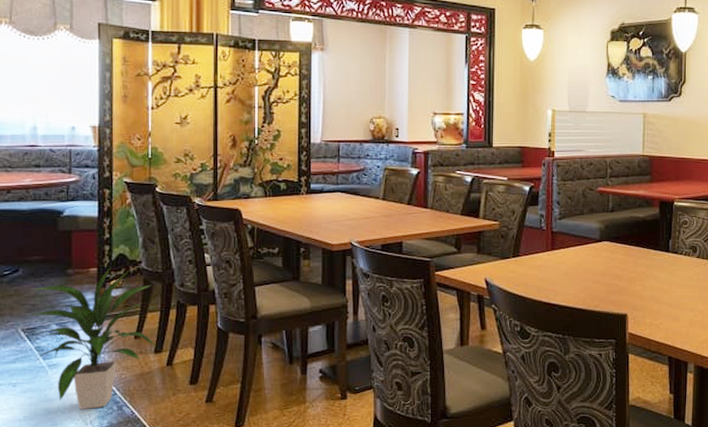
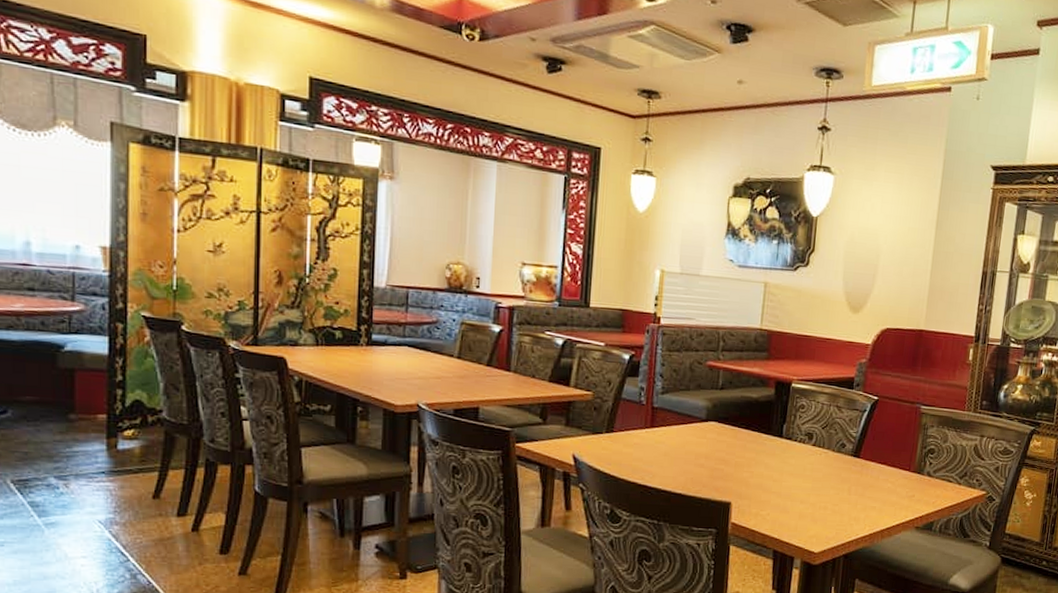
indoor plant: present [27,267,156,409] -> none [18,415,179,576]

